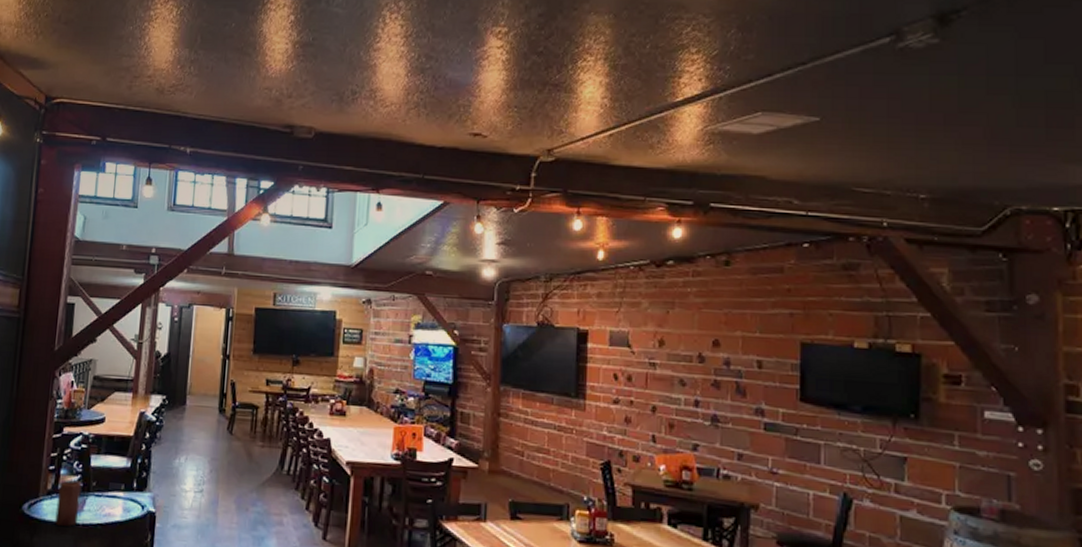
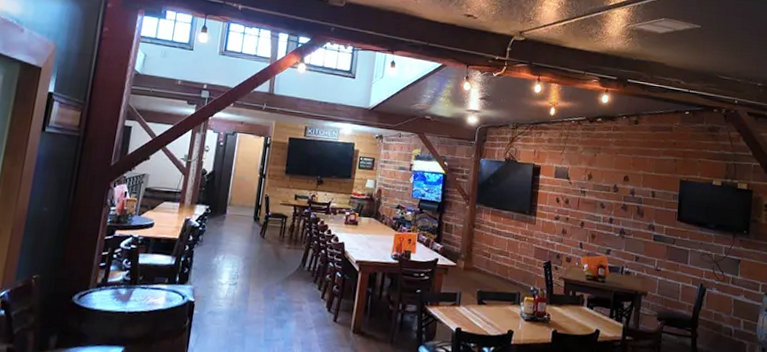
candle: present [55,480,82,527] -> none [102,274,130,315]

